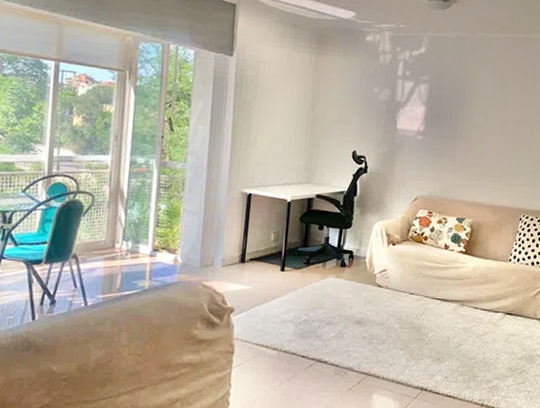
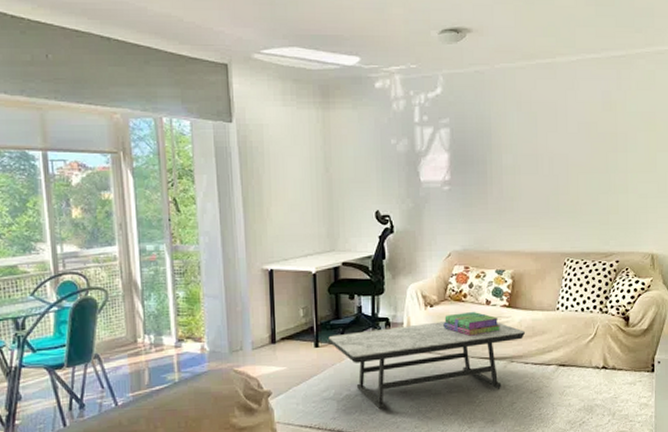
coffee table: none [294,259,479,339] -> present [328,321,526,411]
stack of books: none [403,253,456,277] -> present [443,311,500,336]

